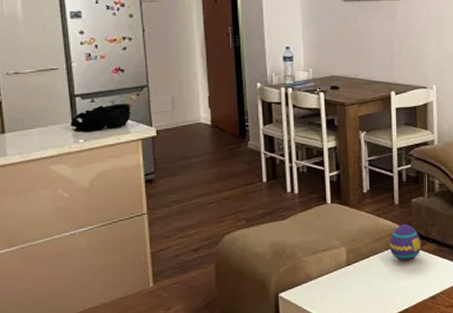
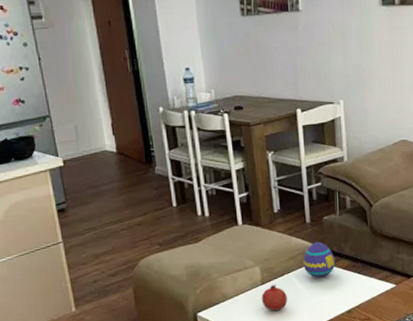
fruit: none [345,266,372,294] -> present [261,284,287,311]

